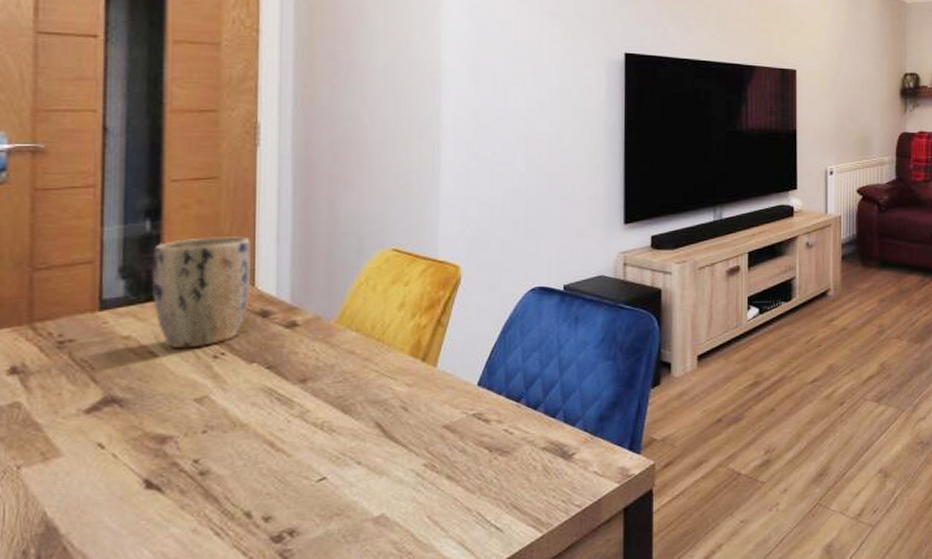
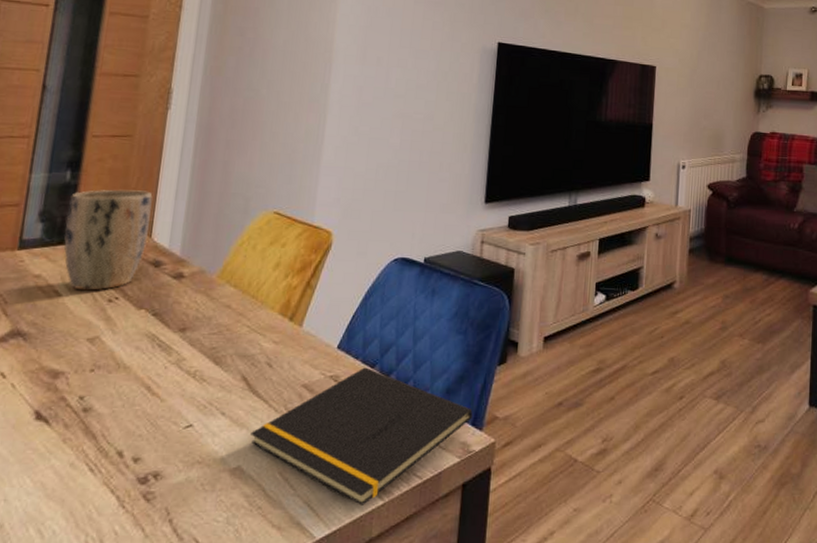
notepad: none [392,402,629,540] -> present [251,367,473,506]

